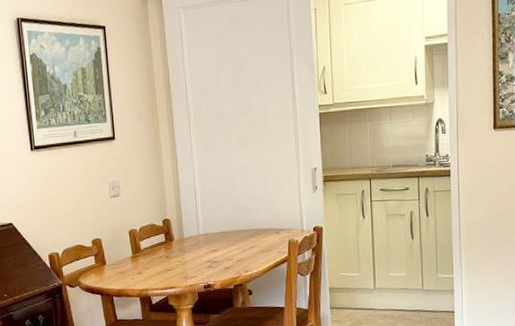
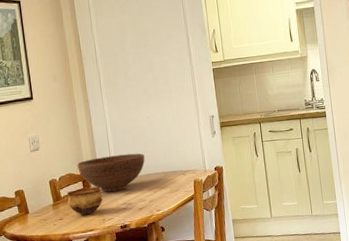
bowl: none [147,241,186,270] -> present [67,187,103,215]
fruit bowl: none [160,206,235,248] -> present [77,153,145,192]

